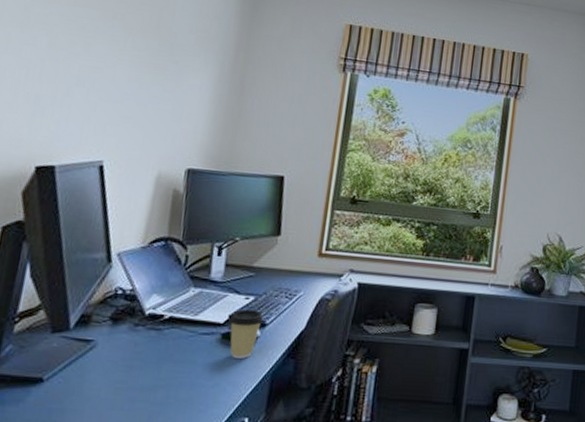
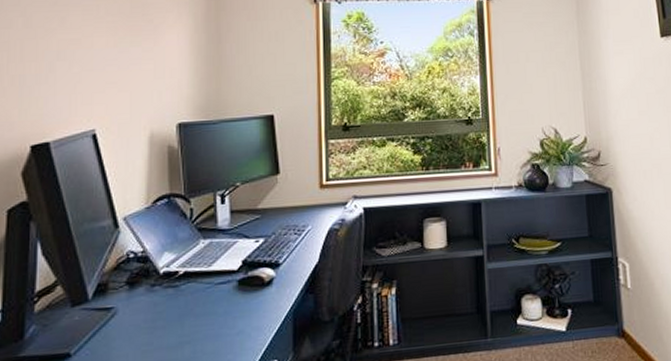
coffee cup: present [229,309,264,359] -> none [243,251,276,303]

